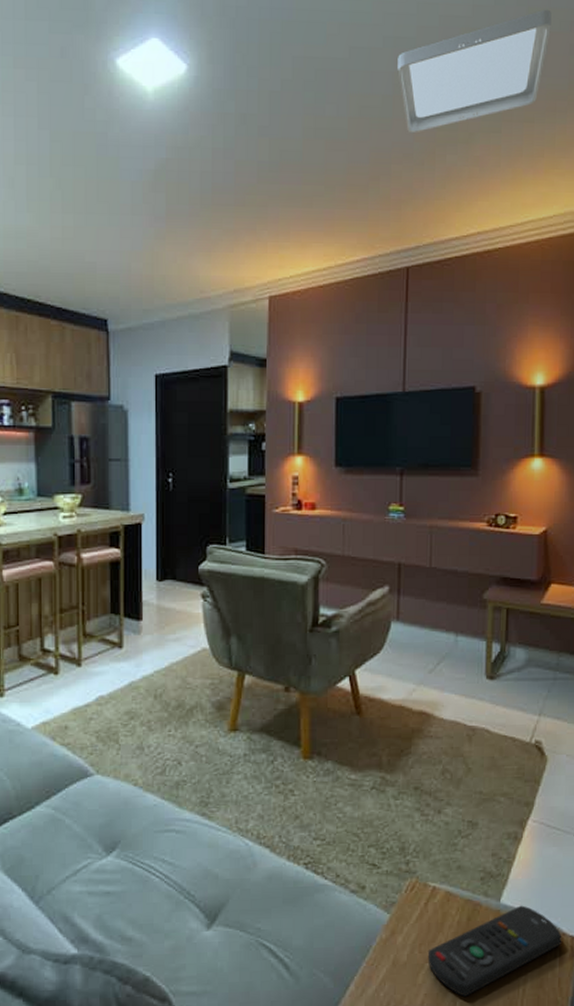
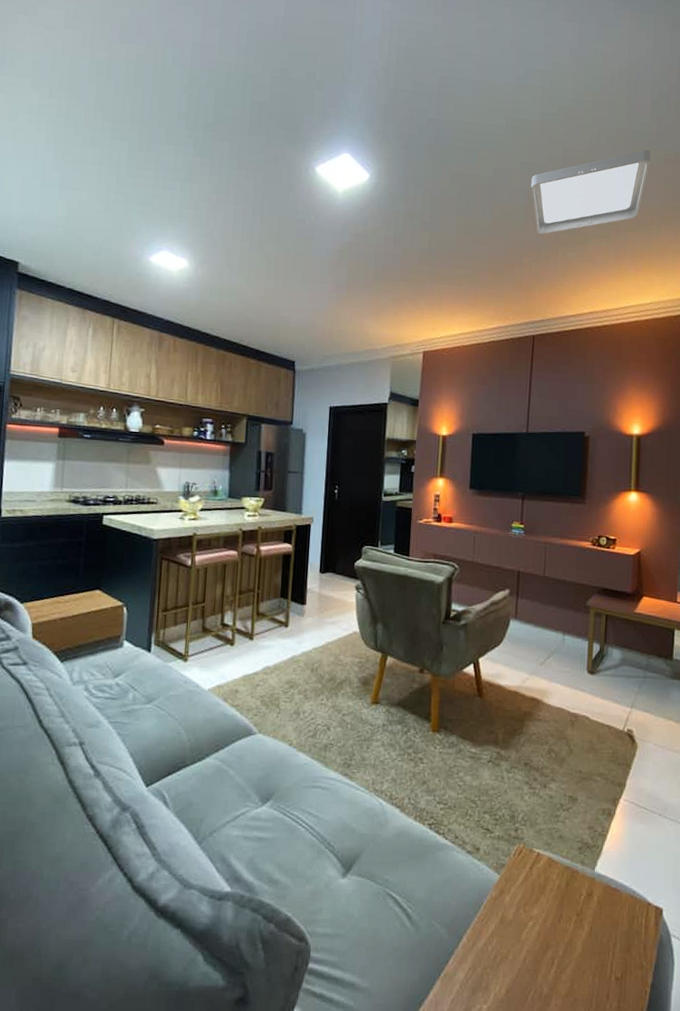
remote control: present [427,905,562,997] -> none [530,875,648,956]

